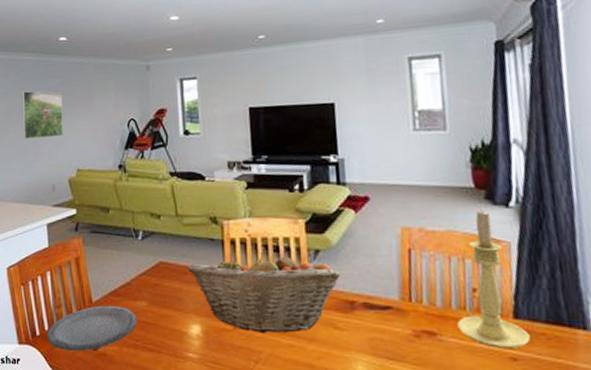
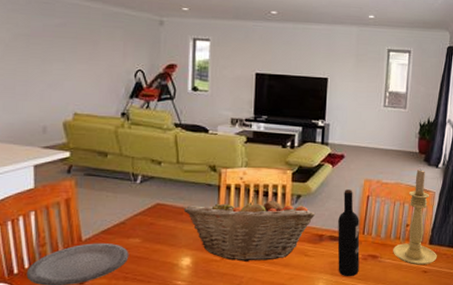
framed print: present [22,91,63,139] -> none [9,26,62,78]
wine bottle: none [372,241,412,360] -> present [337,190,360,277]

